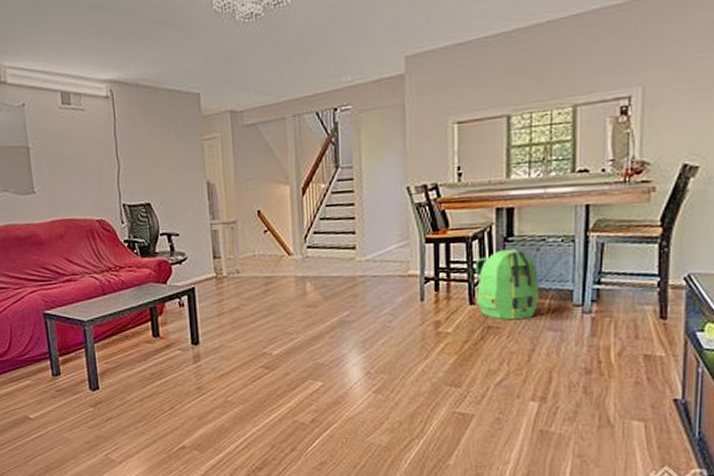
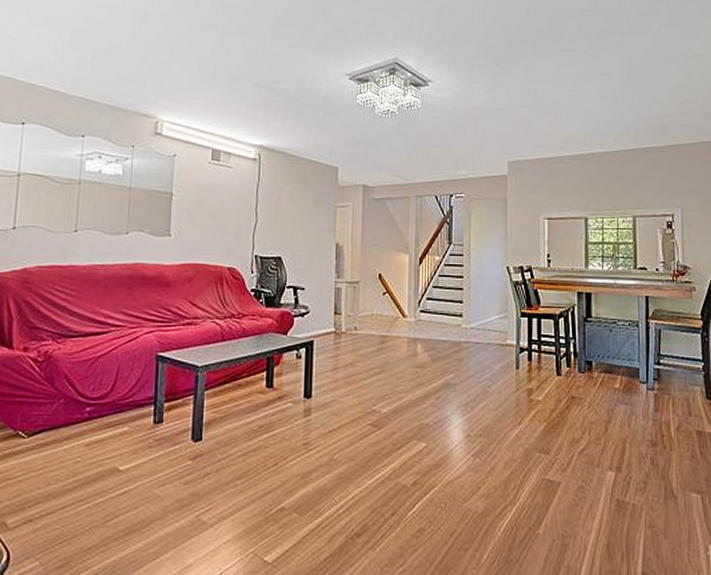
backpack: present [475,249,540,320] -> none [561,328,613,392]

